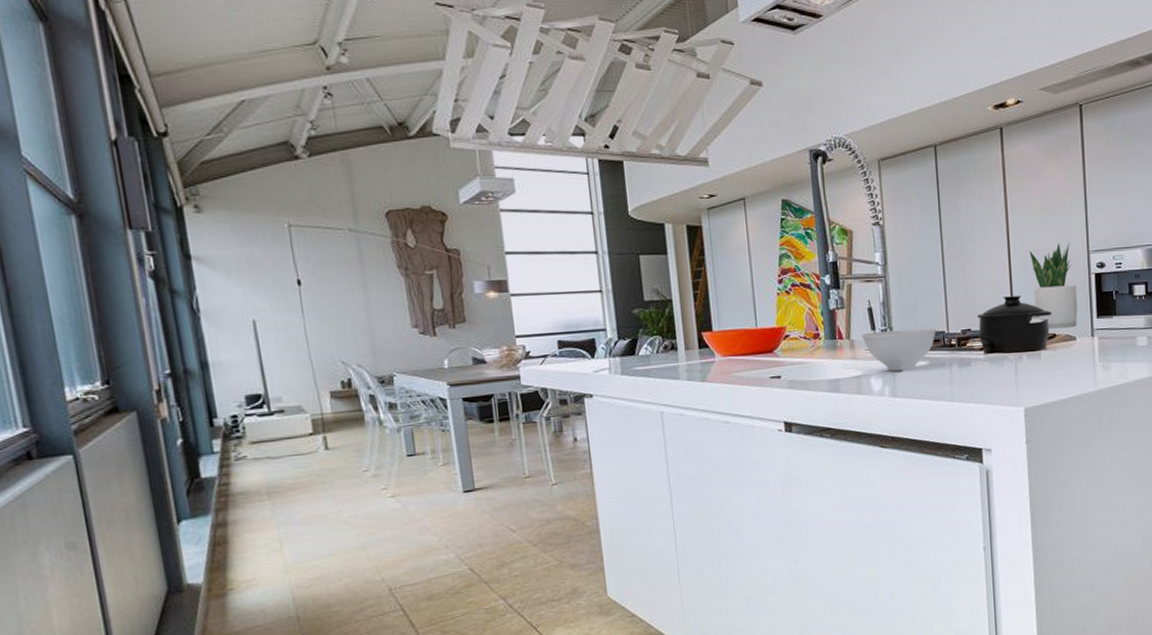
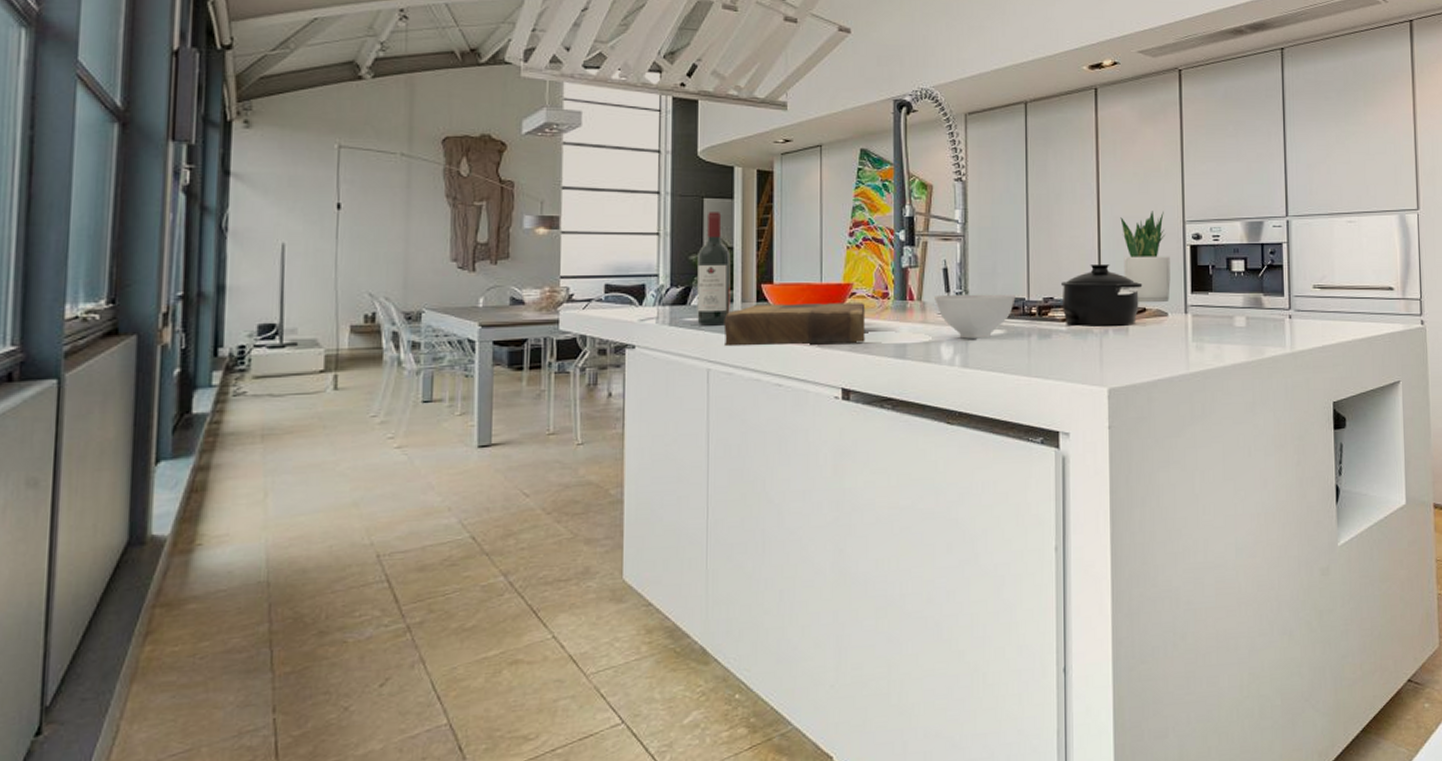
wine bottle: none [640,267,676,373] -> present [697,212,731,326]
cutting board: none [670,344,802,391] -> present [723,303,866,347]

